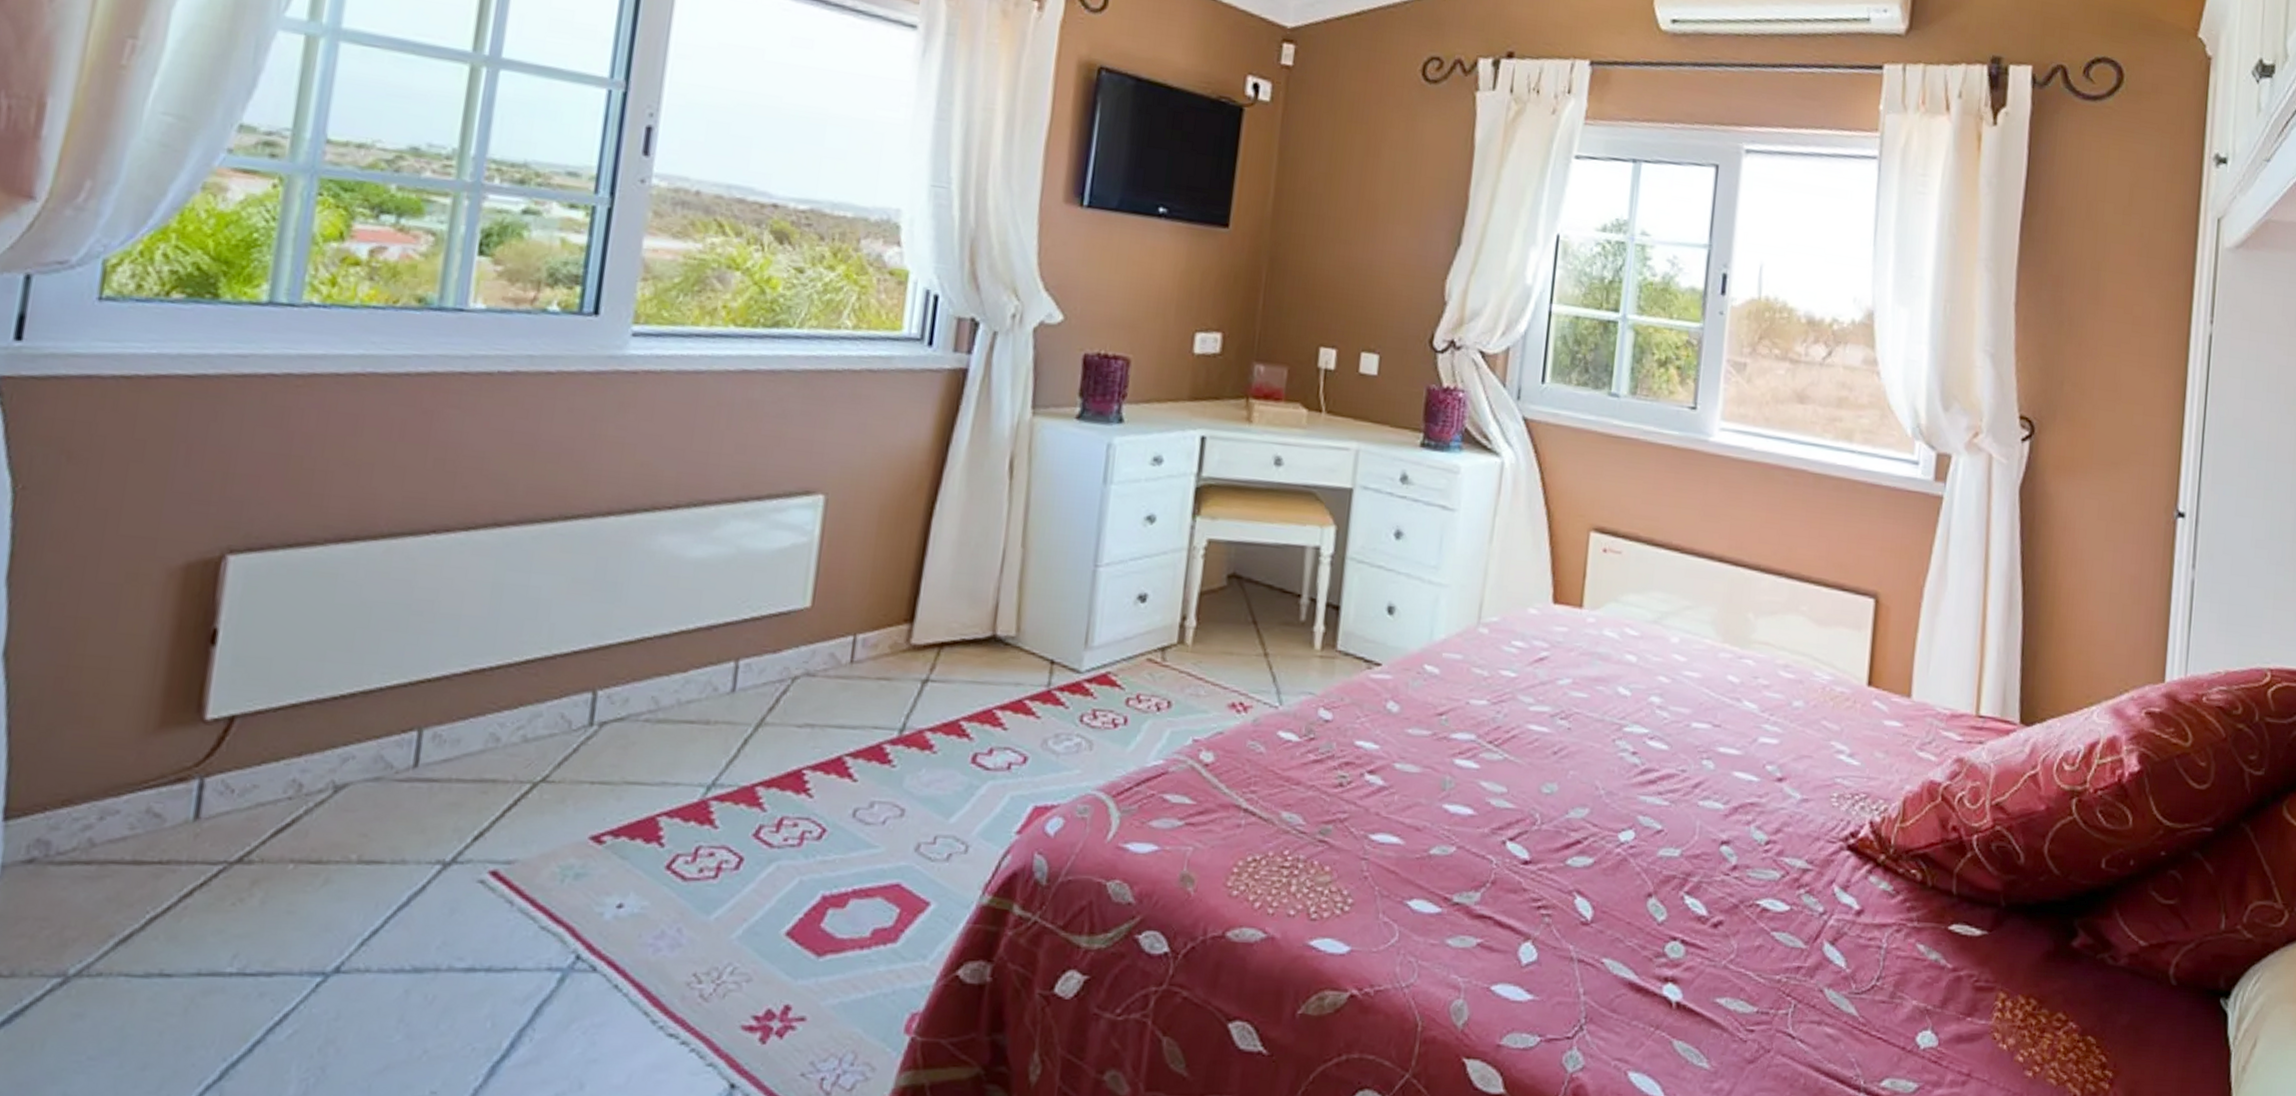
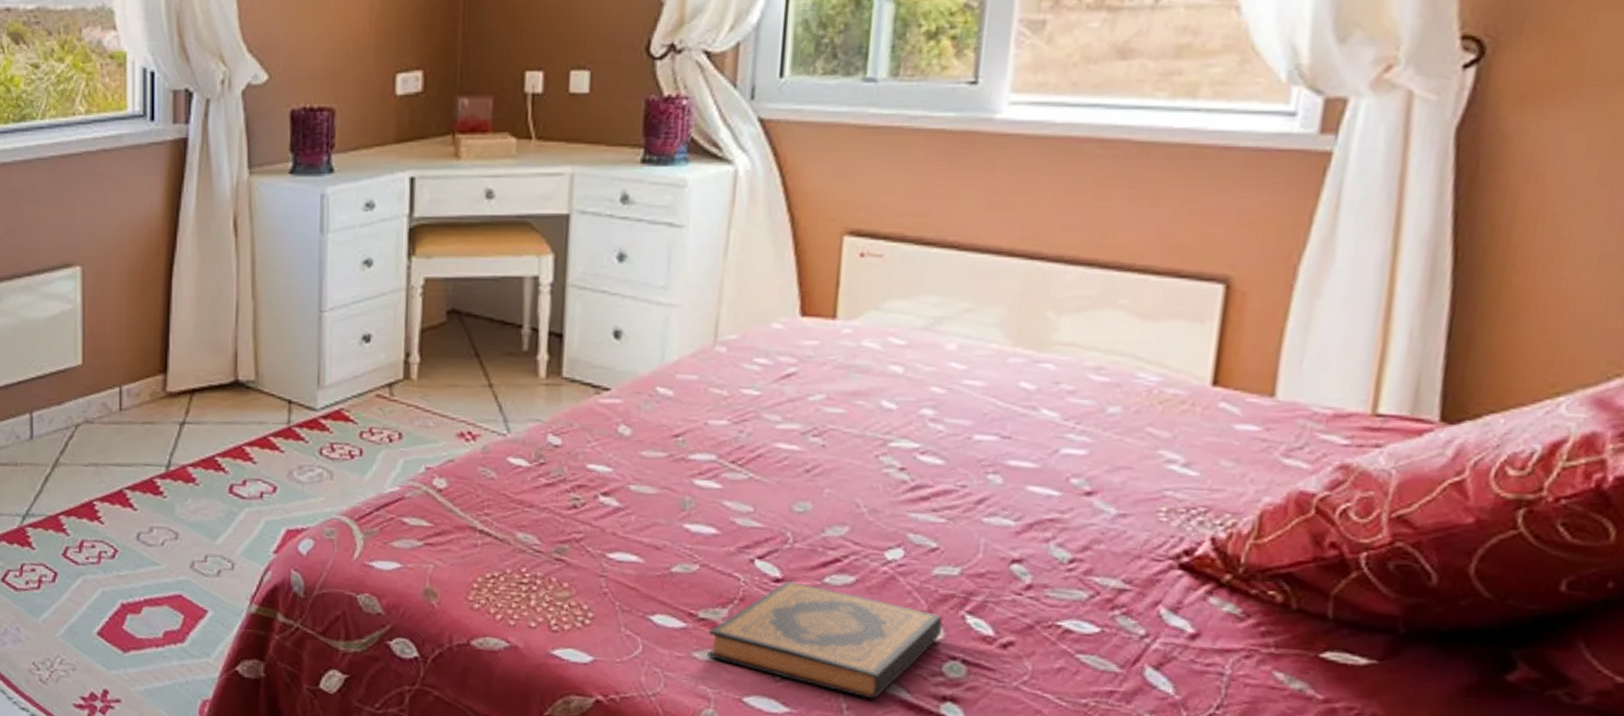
hardback book: none [1460,862,1666,983] -> present [707,580,943,700]

